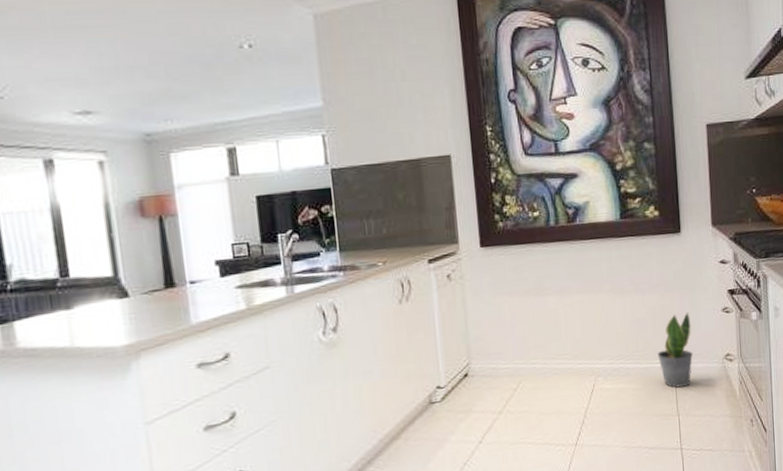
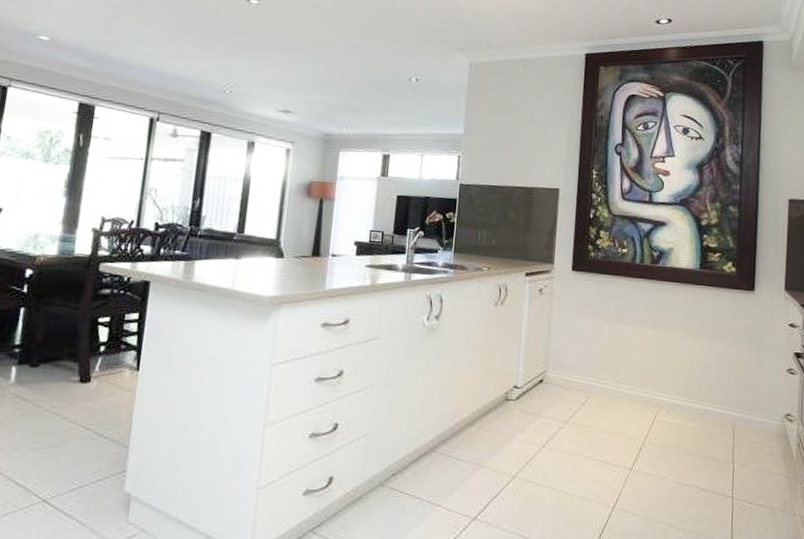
potted plant: present [657,313,693,388] -> none [719,365,755,437]

